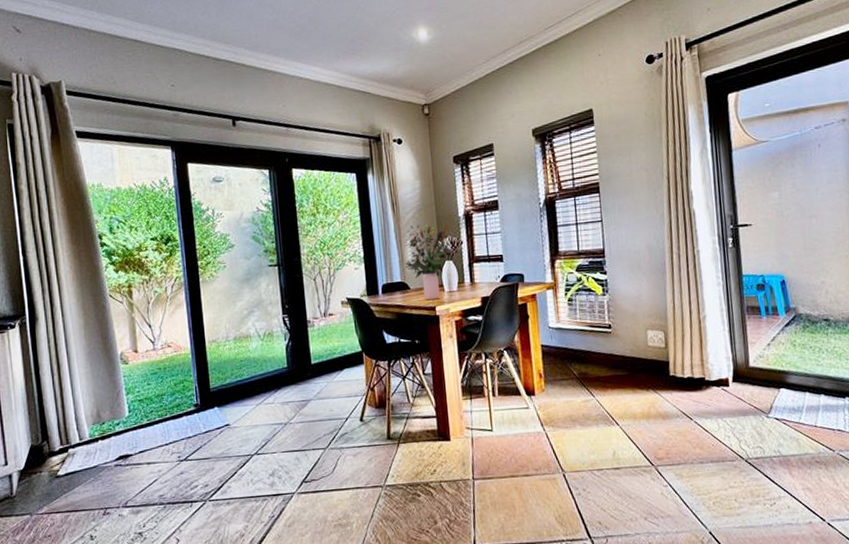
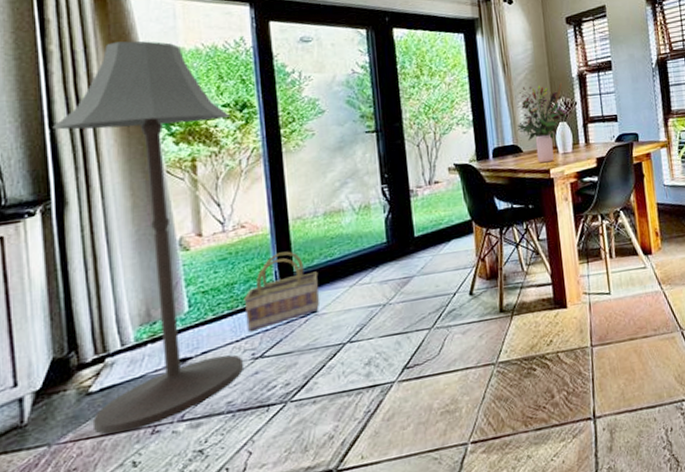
floor lamp: none [24,181,171,511] -> present [52,41,243,435]
basket: none [171,370,232,437] -> present [243,251,320,331]

